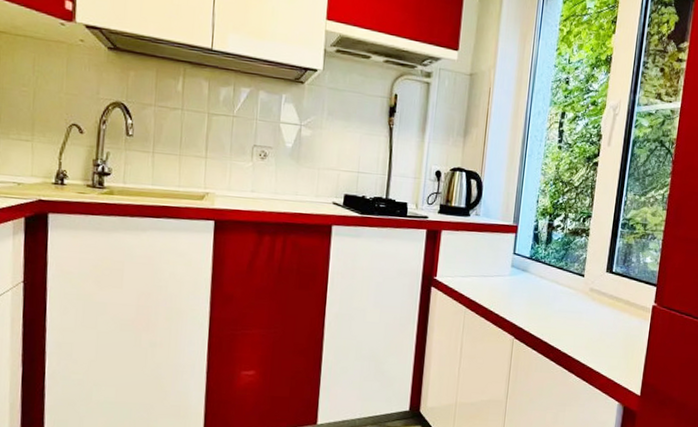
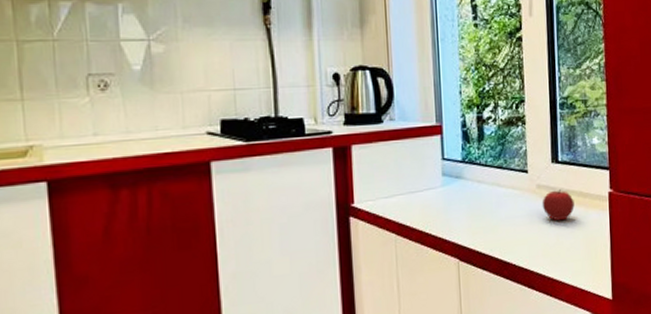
apple: none [591,295,621,322] -> present [542,189,575,221]

